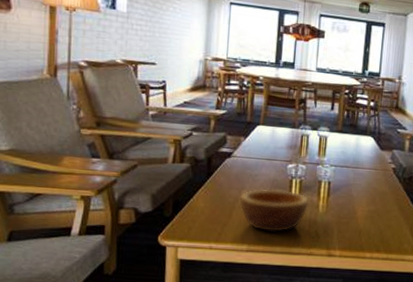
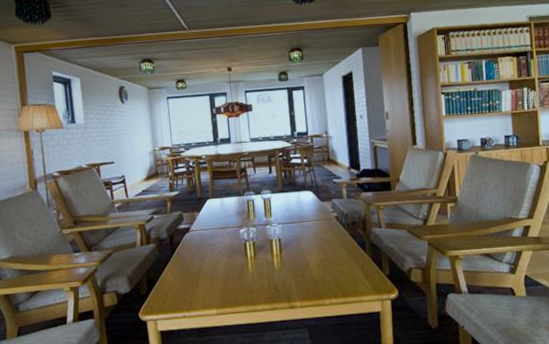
bowl: present [239,189,310,233] -> none [203,253,265,295]

